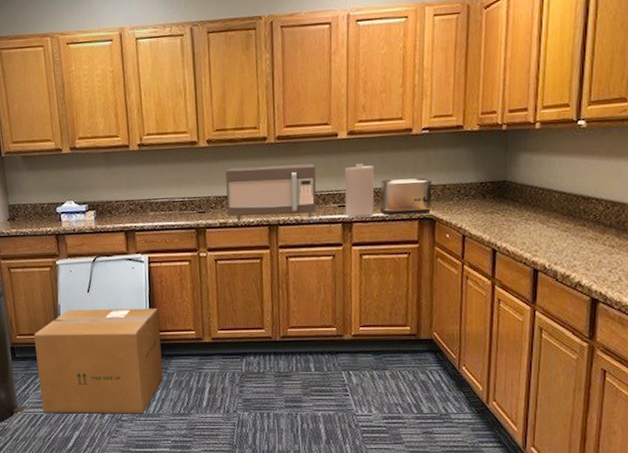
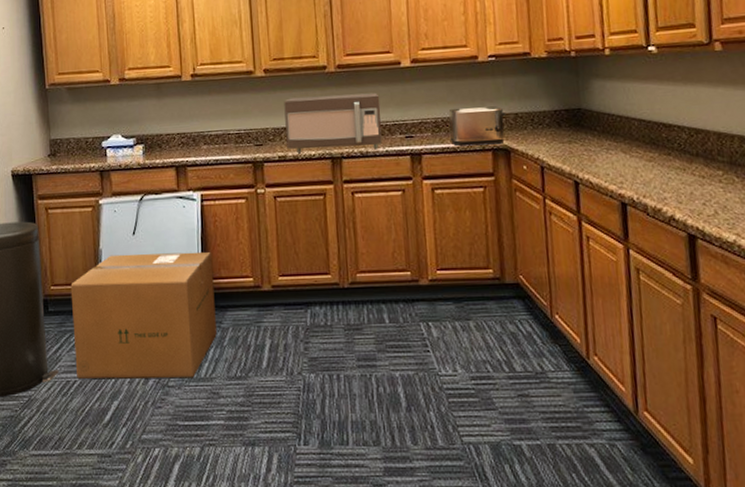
paper towel holder: present [344,164,375,217] -> none [410,92,444,148]

